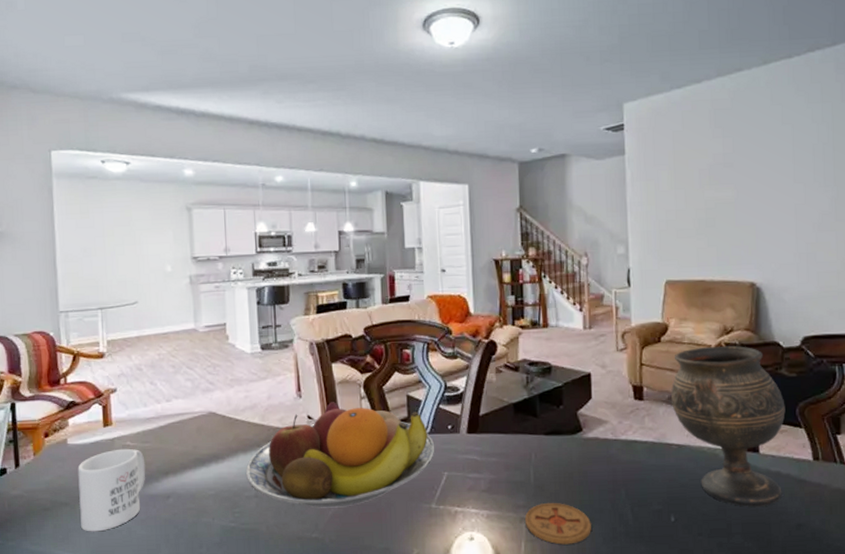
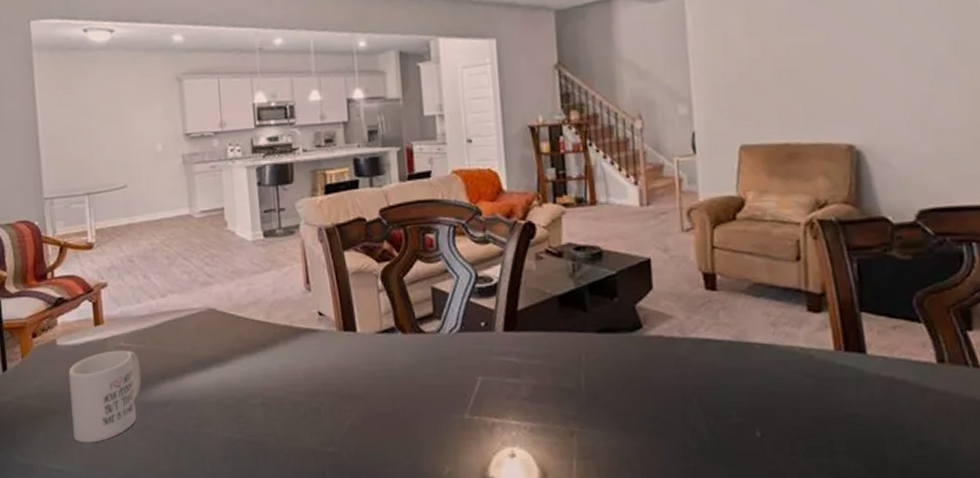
fruit bowl: present [246,402,435,508] -> none [251,295,467,418]
coaster: present [525,502,591,545] -> none [576,413,657,464]
goblet: present [670,345,786,507] -> none [750,222,899,420]

